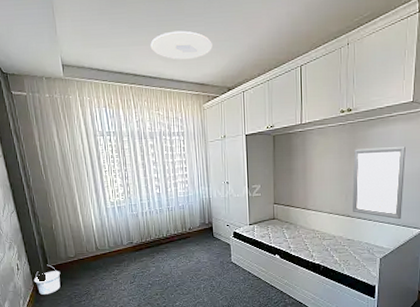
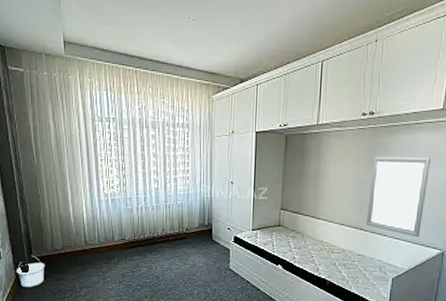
ceiling light: present [150,30,212,60] -> none [160,13,227,46]

